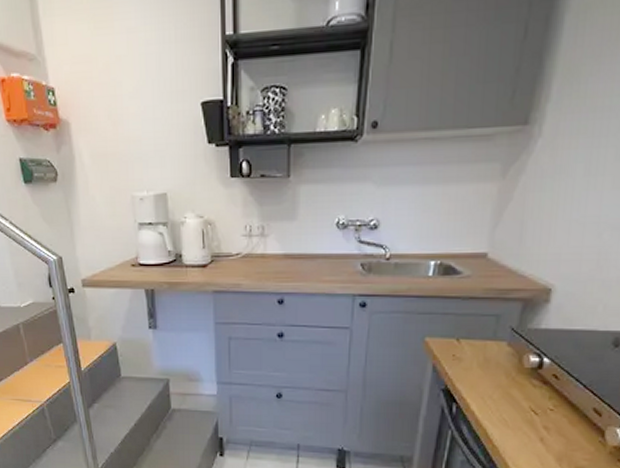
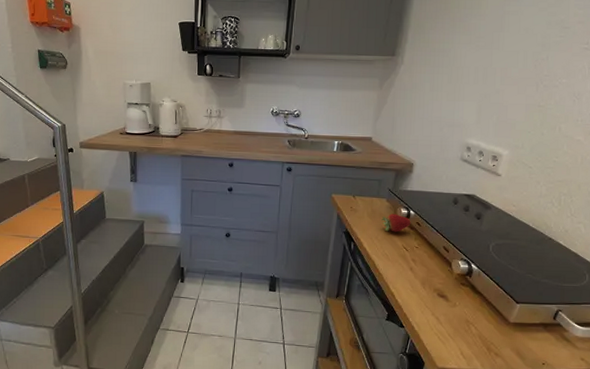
fruit: none [499,363,544,389] -> present [382,214,411,232]

